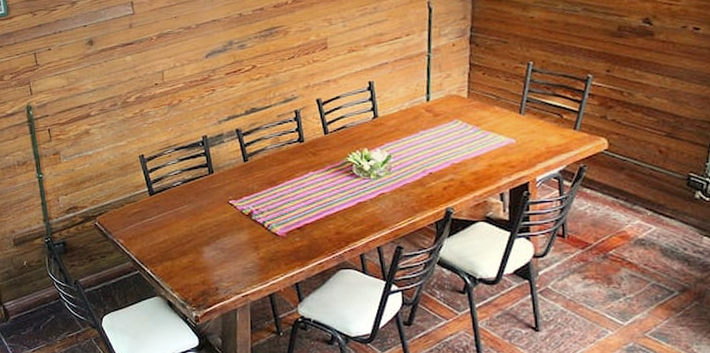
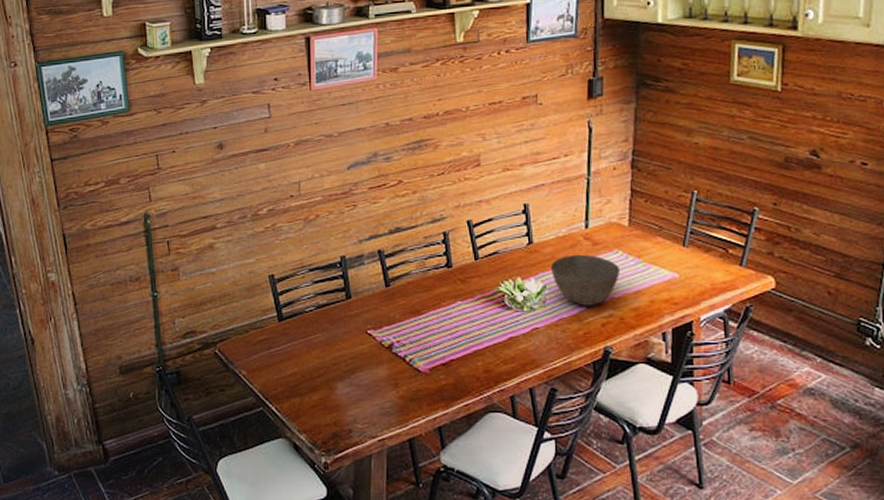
bowl: none [395,125,460,172] -> present [551,254,620,306]

